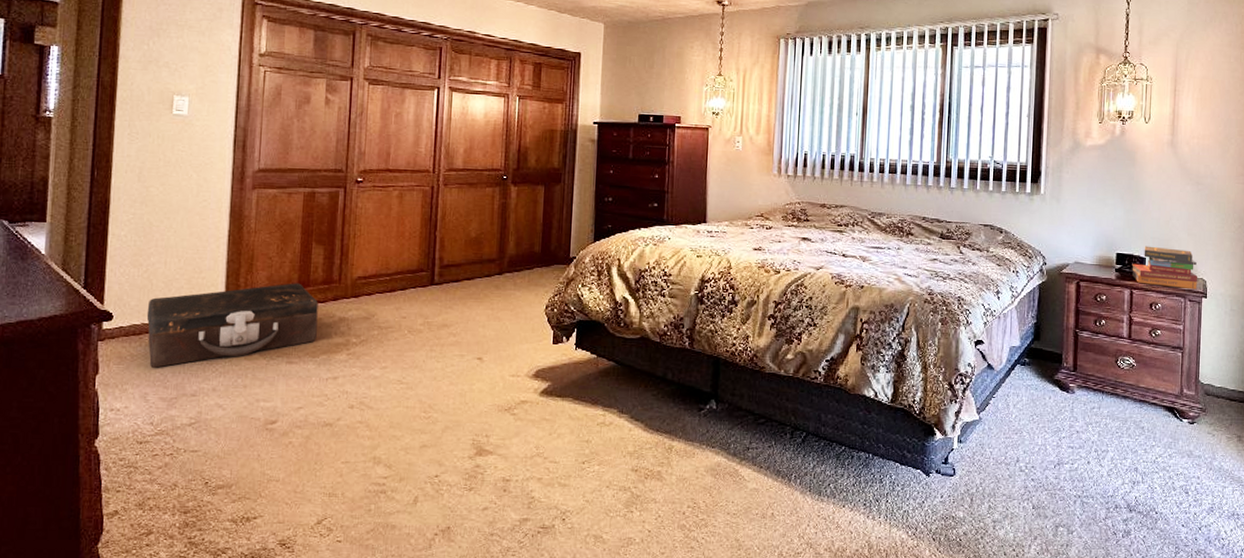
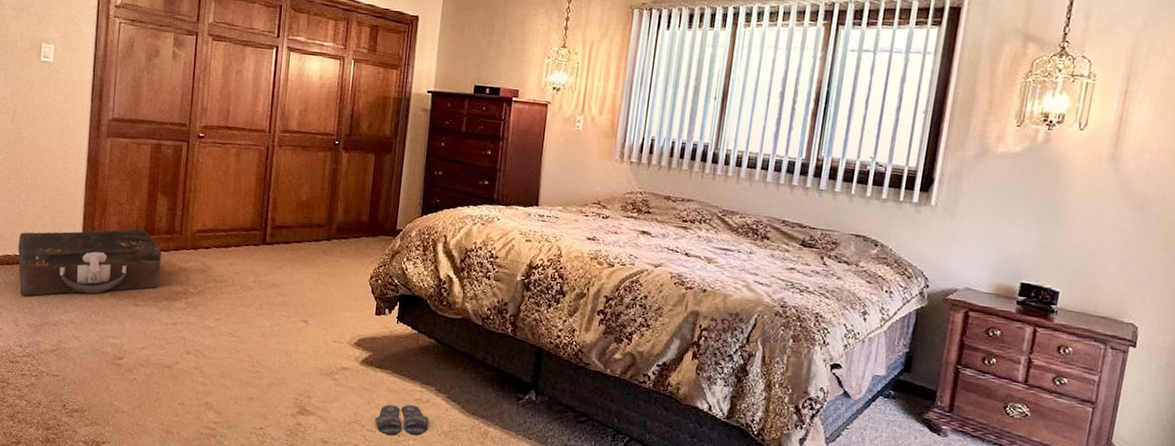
slippers: none [557,429,614,464] -> present [374,404,430,436]
books: present [1132,246,1197,290] -> none [1038,277,1128,336]

